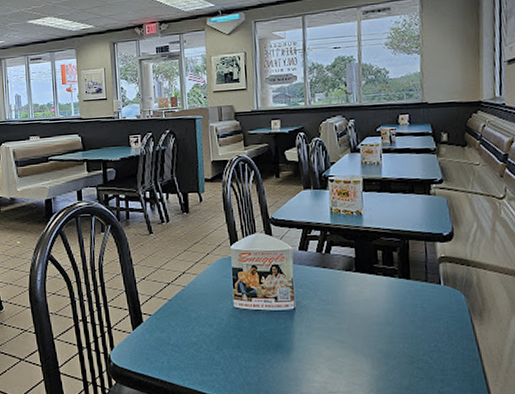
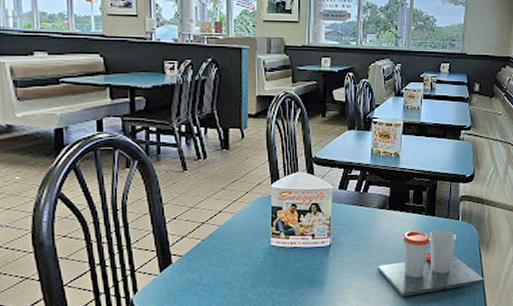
cup: none [348,295,483,370] -> present [377,229,485,297]

